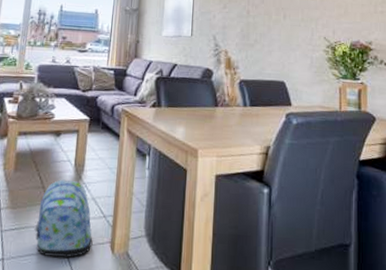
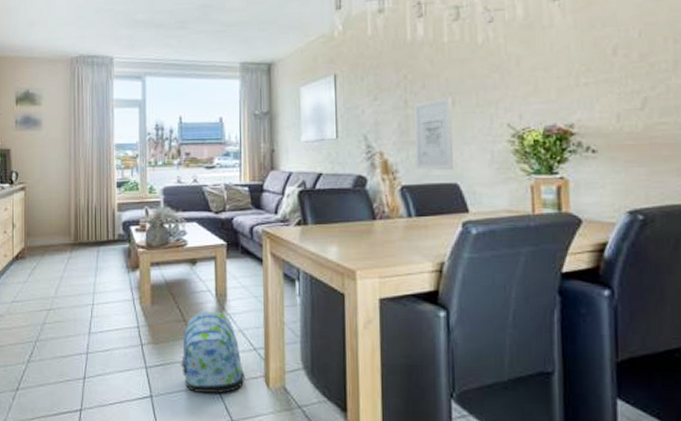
wall art: none [252,11,284,71] -> present [413,96,453,171]

